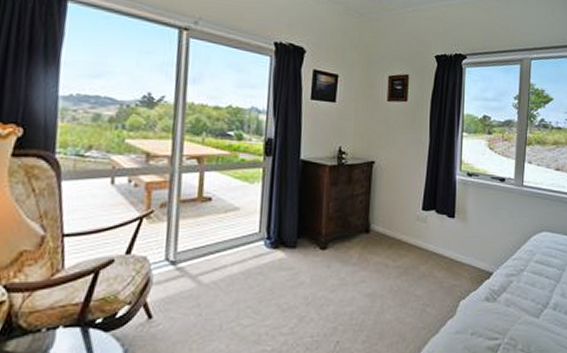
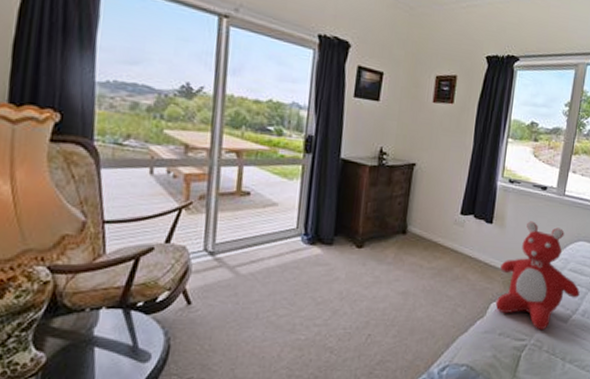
teddy bear: none [465,213,549,328] -> present [495,221,580,331]

